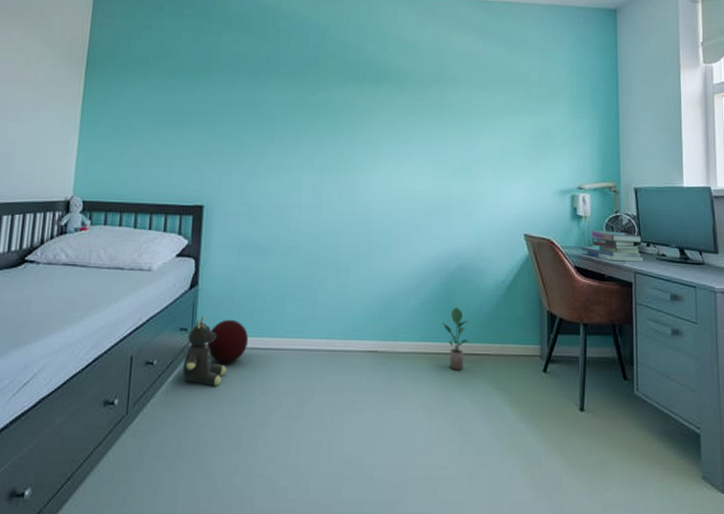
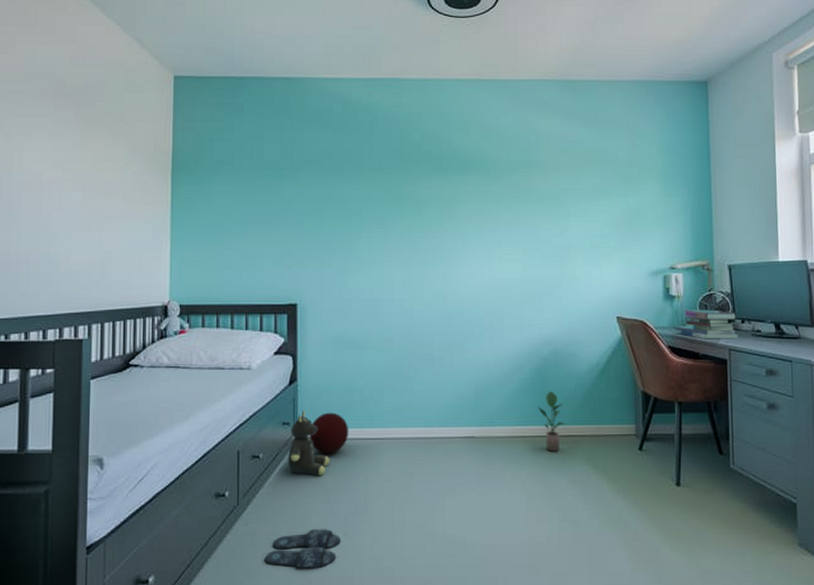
slippers: none [150,443,233,487] -> present [264,529,341,569]

